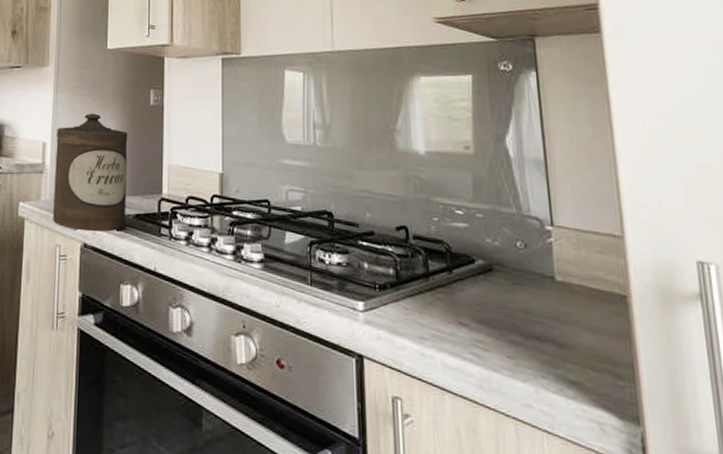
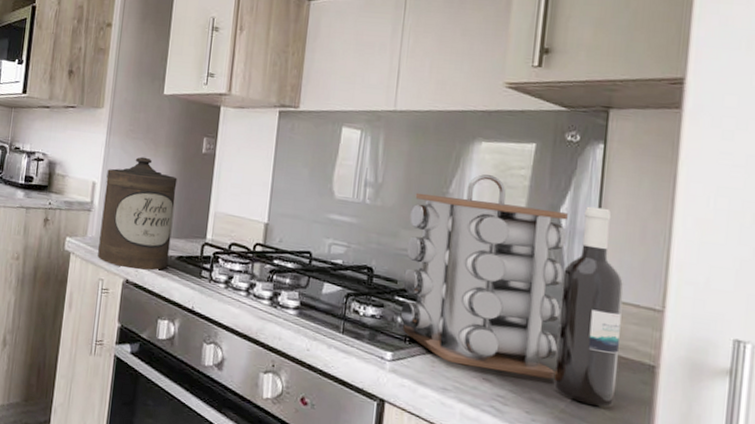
spice rack: none [362,109,531,319] -> present [400,174,568,380]
wine bottle: none [519,134,594,346] -> present [553,206,624,408]

